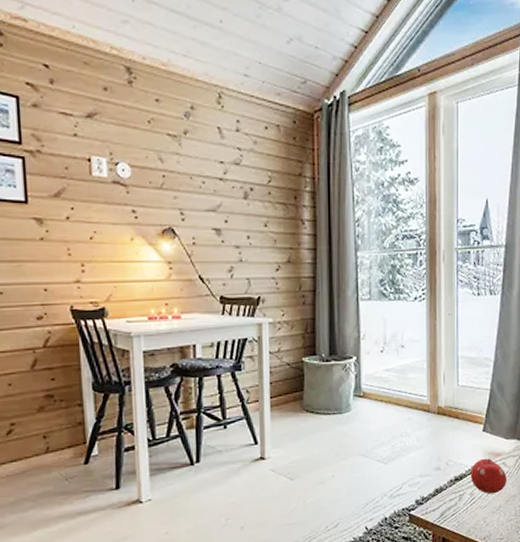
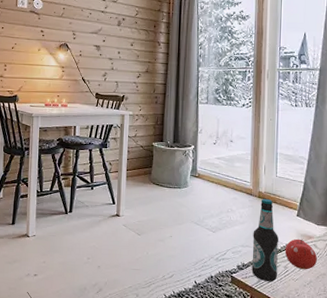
bottle: none [433,414,464,515] -> present [251,198,279,282]

